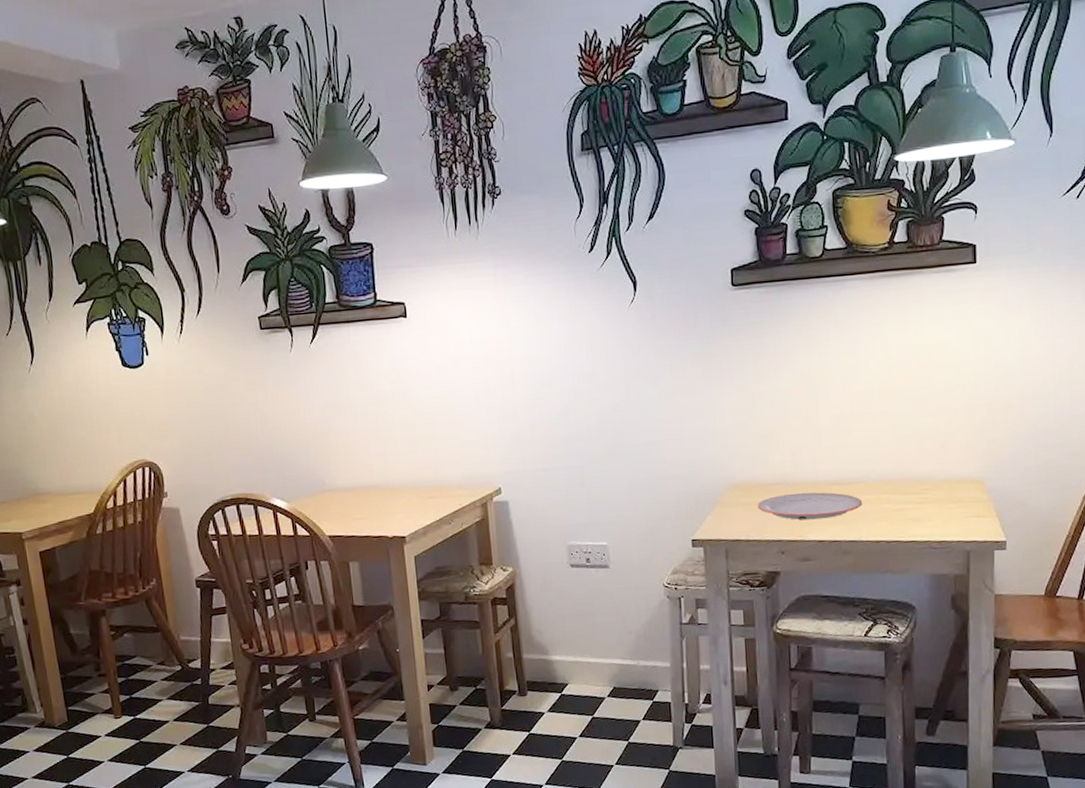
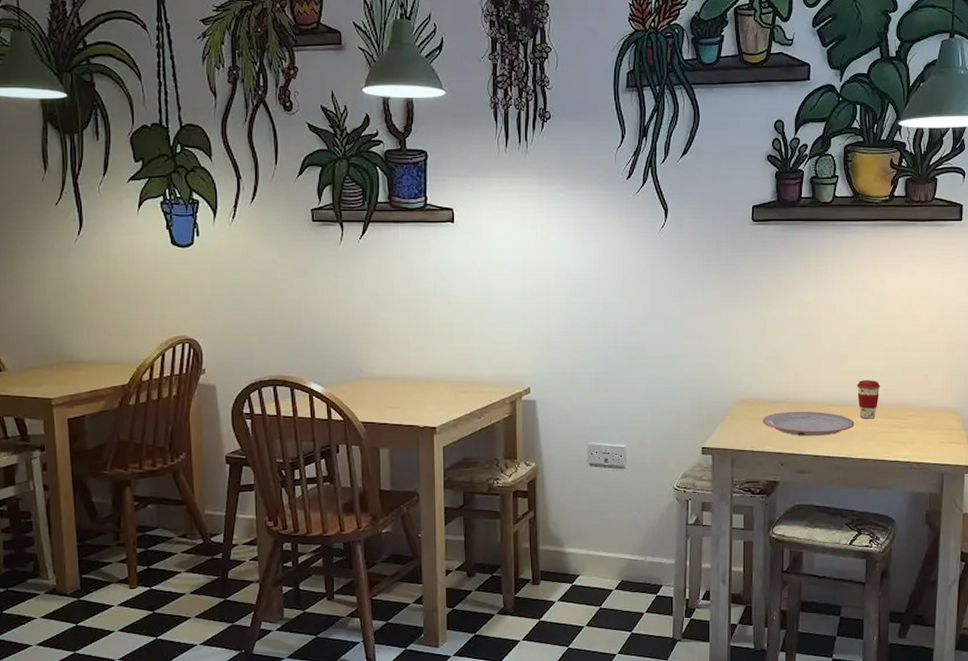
coffee cup: none [862,452,890,497] -> present [856,380,881,419]

